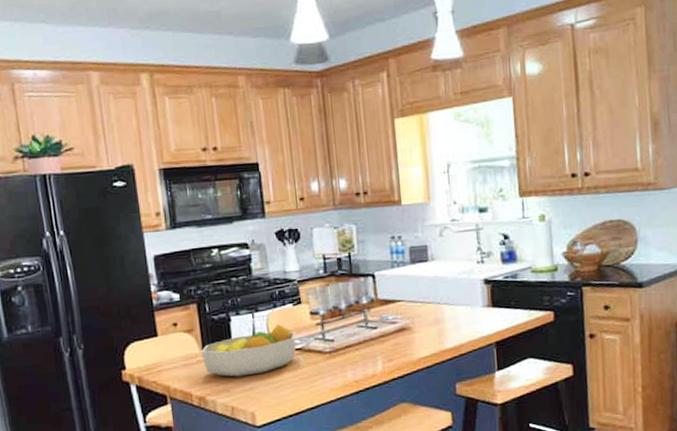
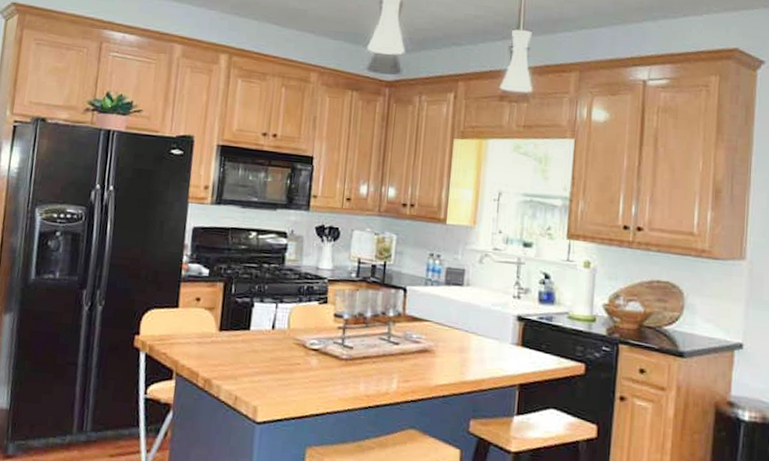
fruit bowl: present [201,324,296,377] -> none [217,320,315,367]

